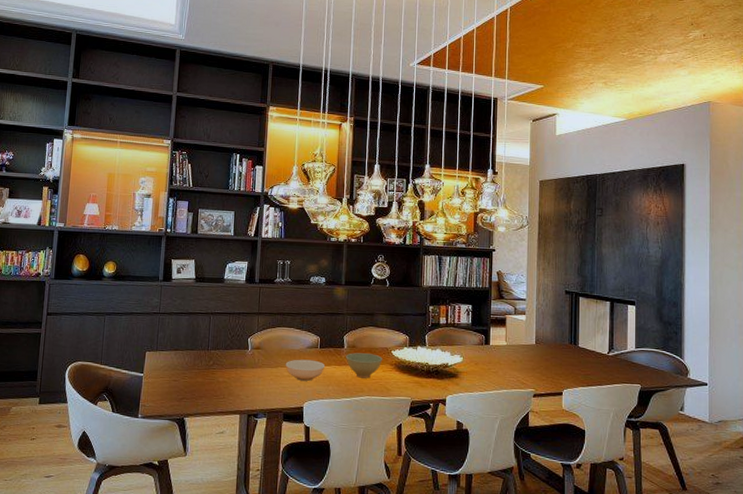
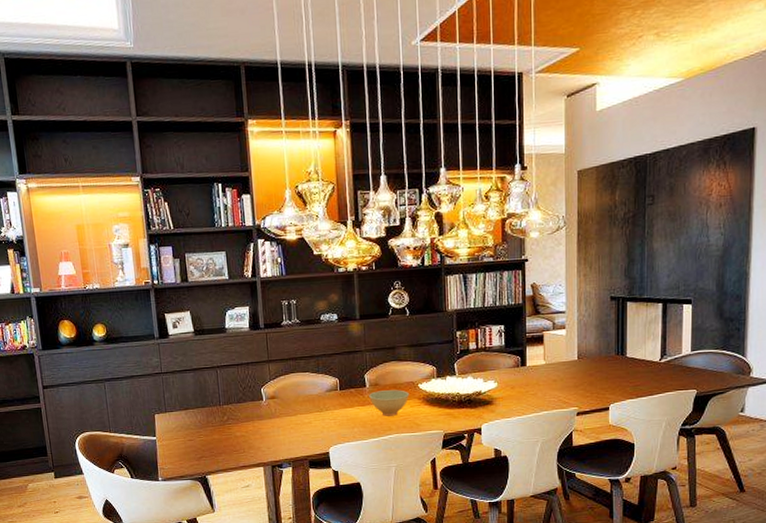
bowl: present [285,359,326,381] -> none [304,403,348,426]

